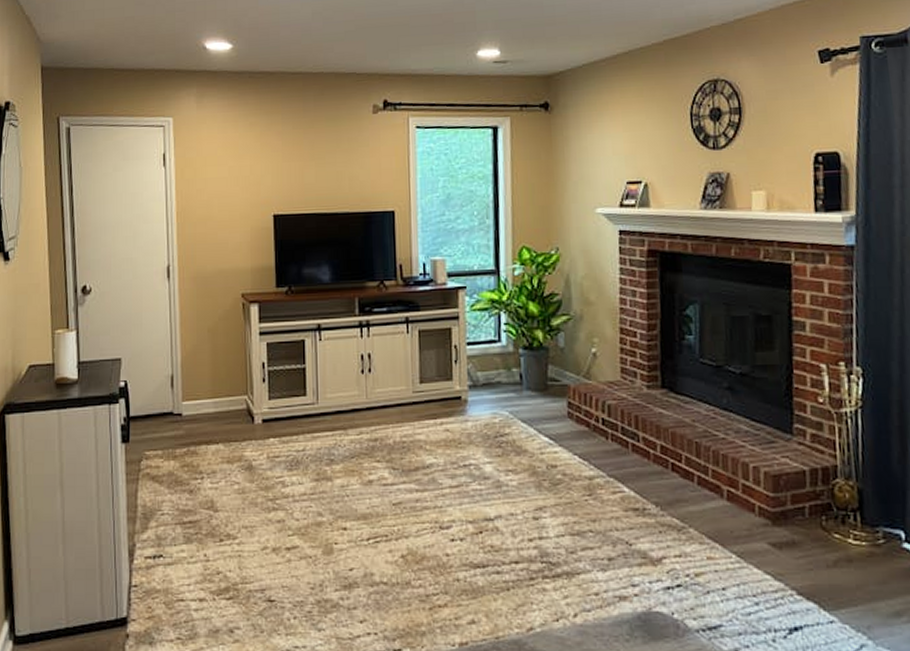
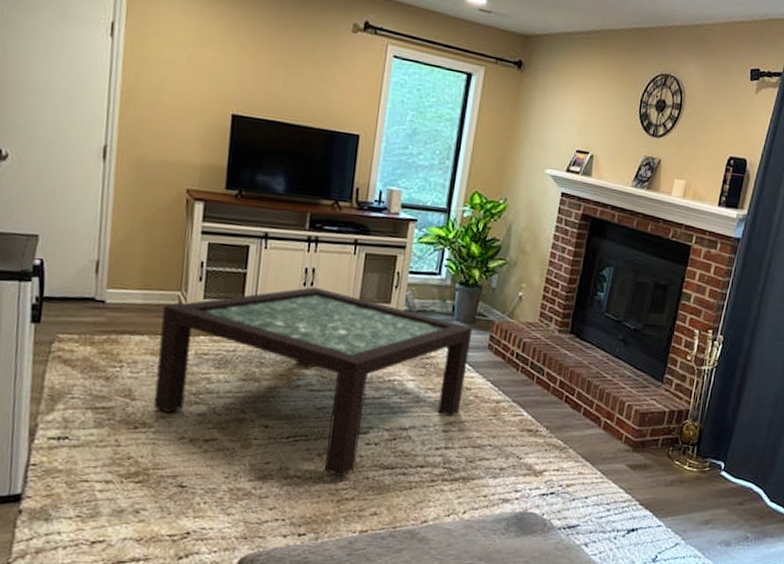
coffee table: none [234,373,549,581] -> present [153,286,473,477]

